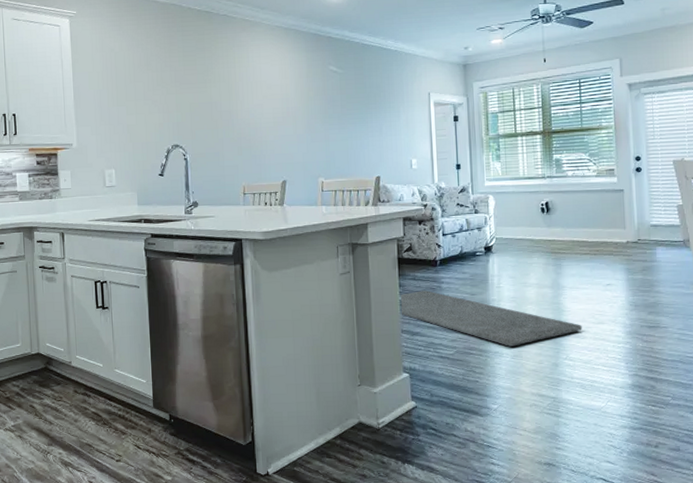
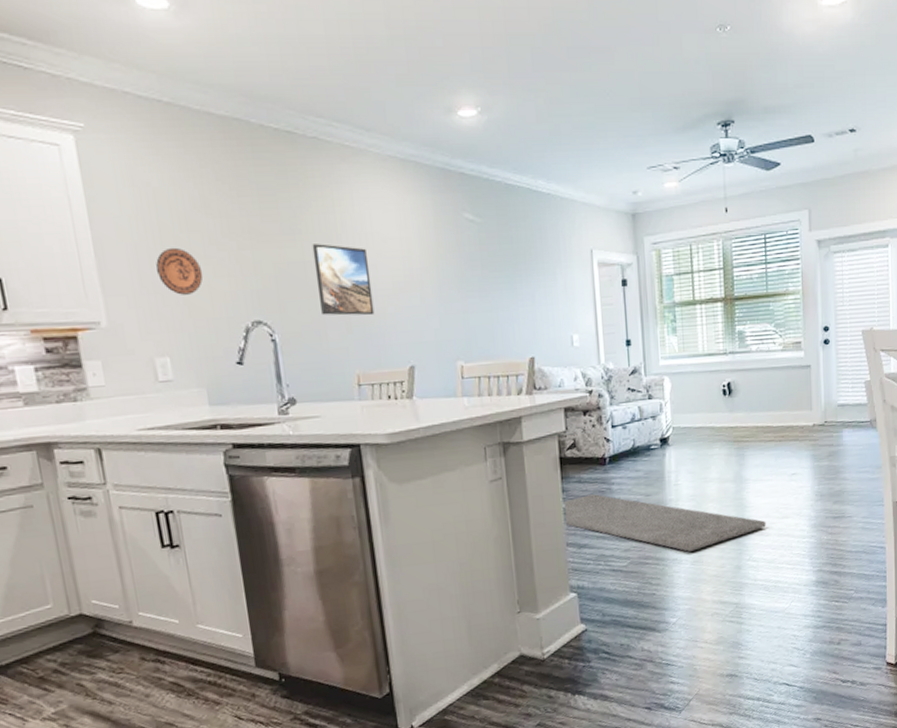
decorative plate: none [112,93,142,126] -> present [156,247,204,295]
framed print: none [217,89,259,142] -> present [312,243,375,316]

